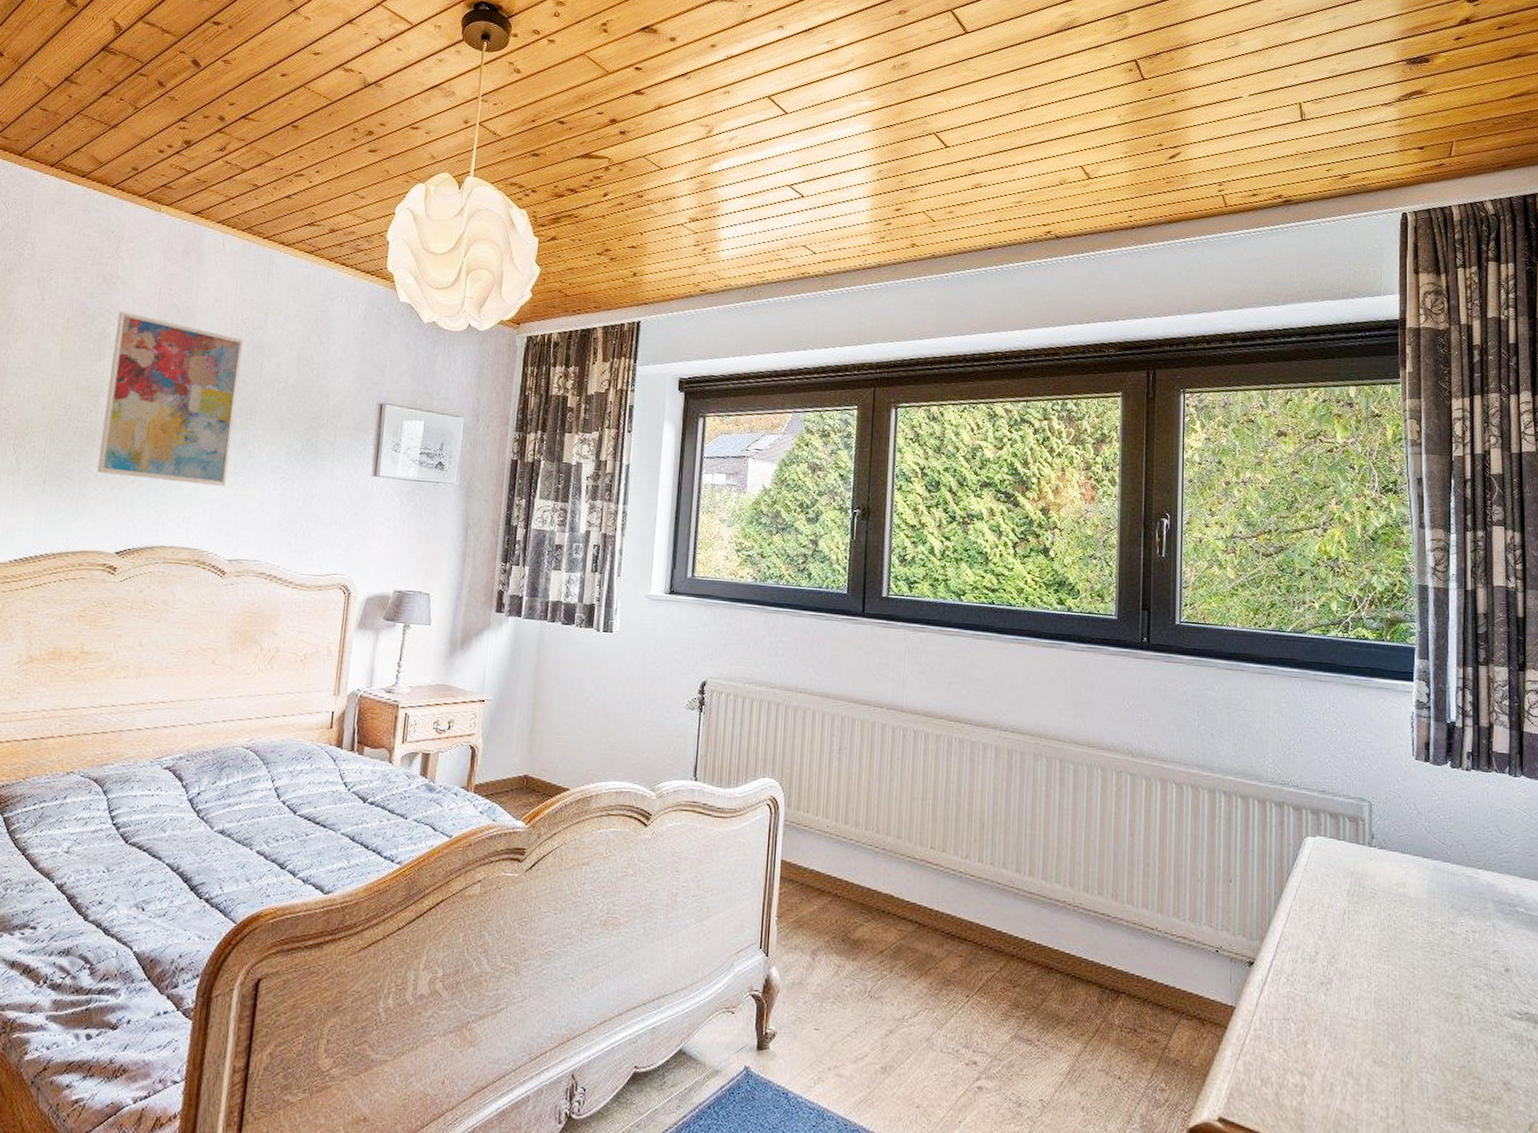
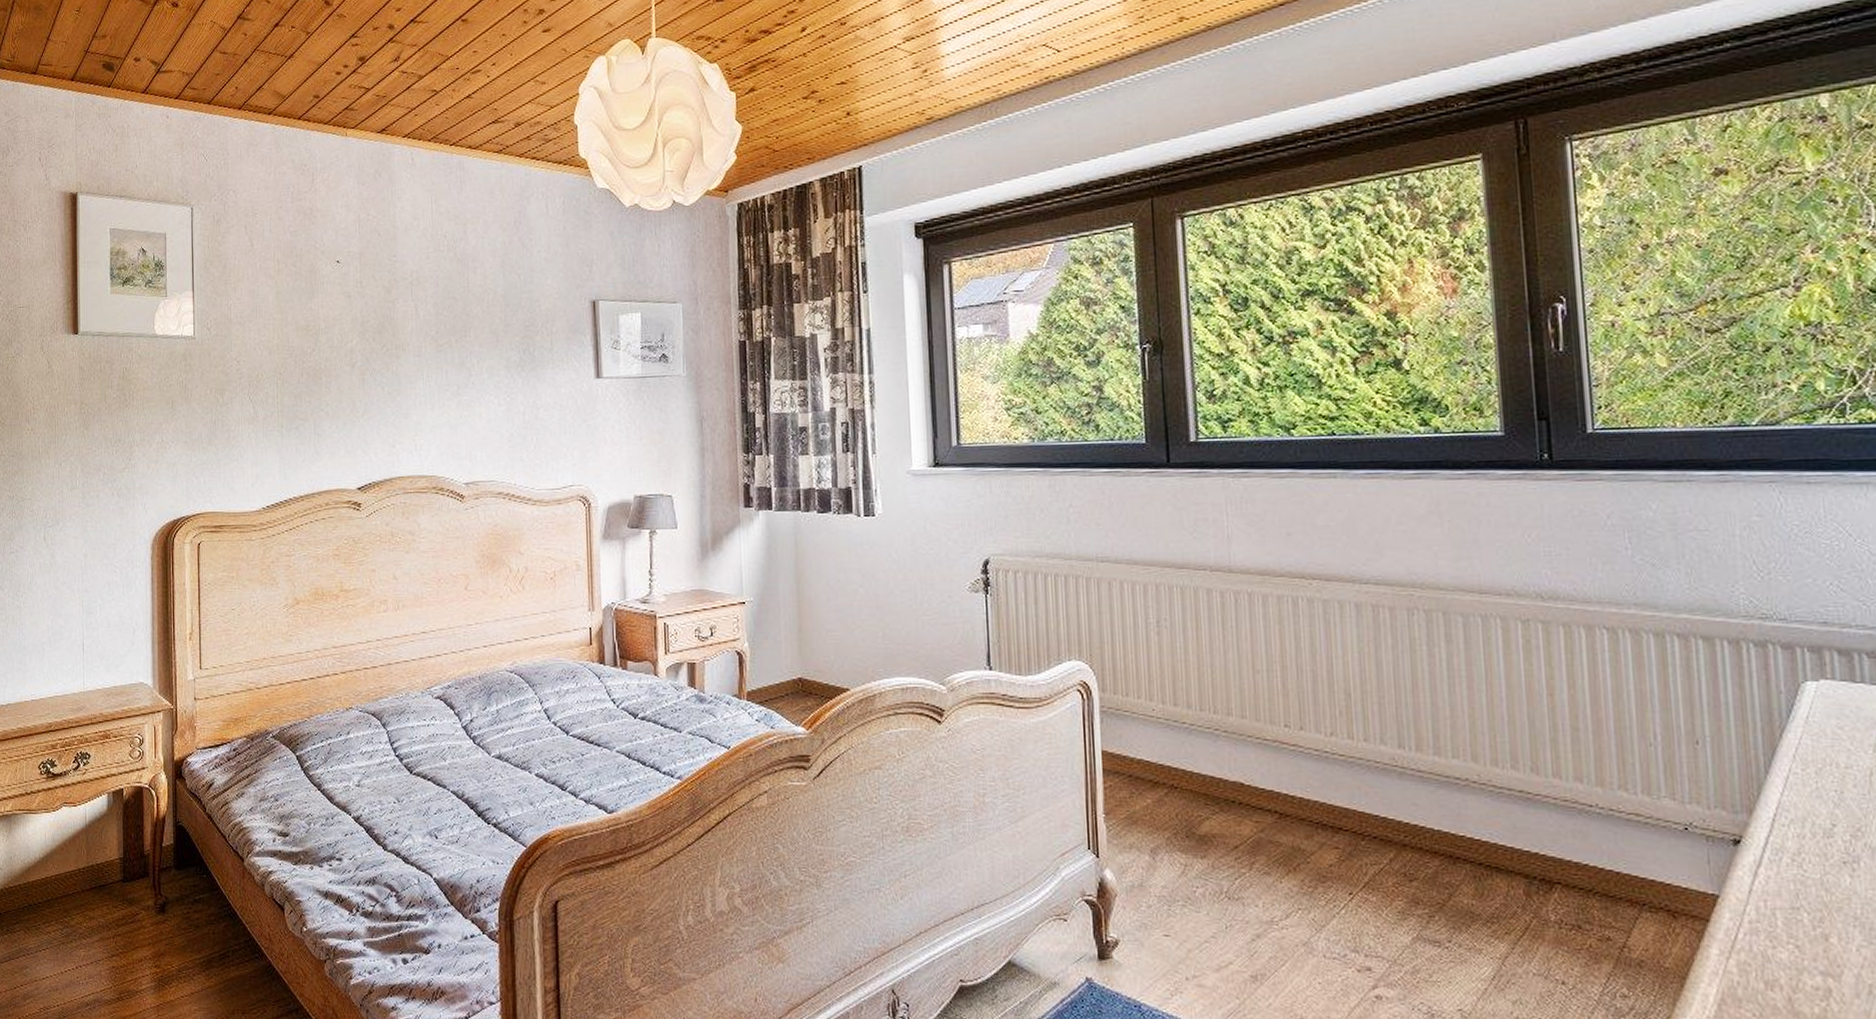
wall art: present [97,311,243,486] -> none [324,244,452,411]

